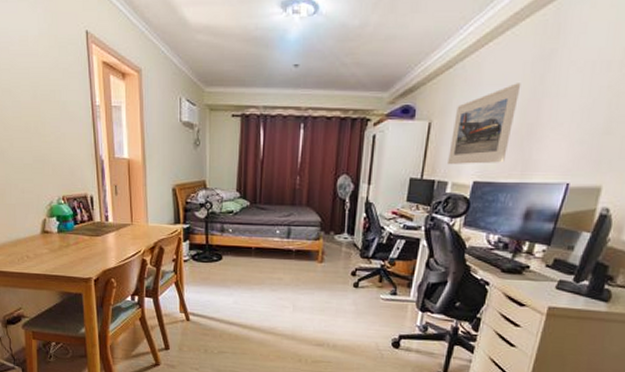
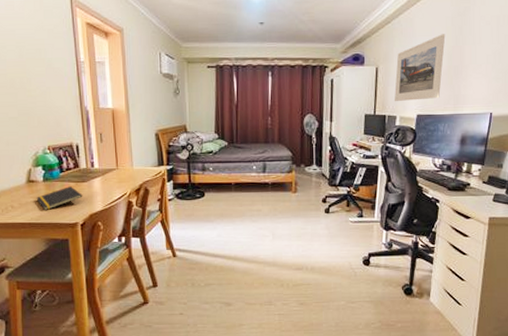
notepad: none [51,240,97,264] -> present [36,186,83,211]

